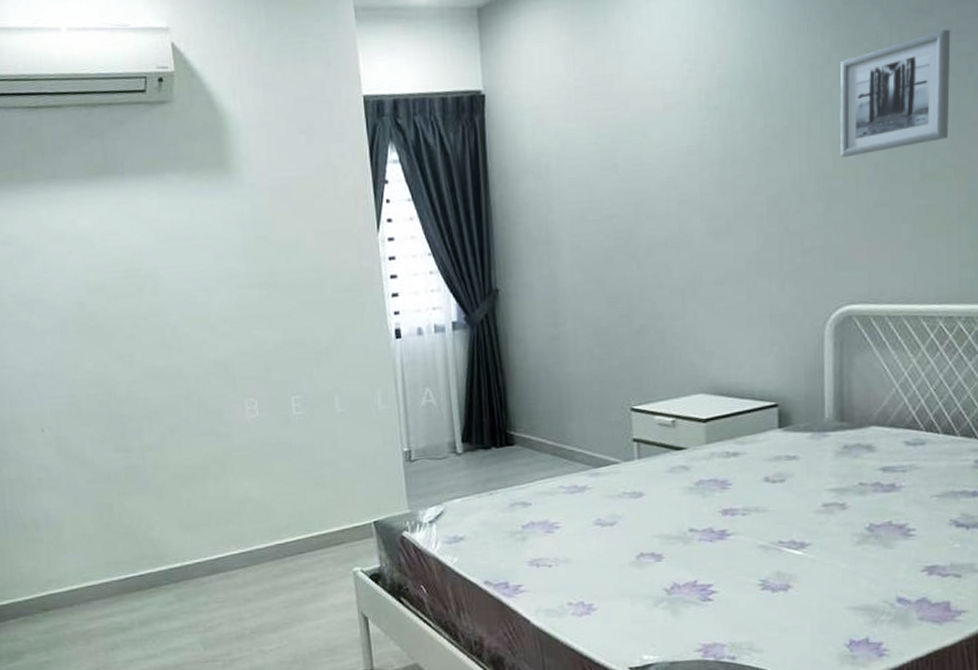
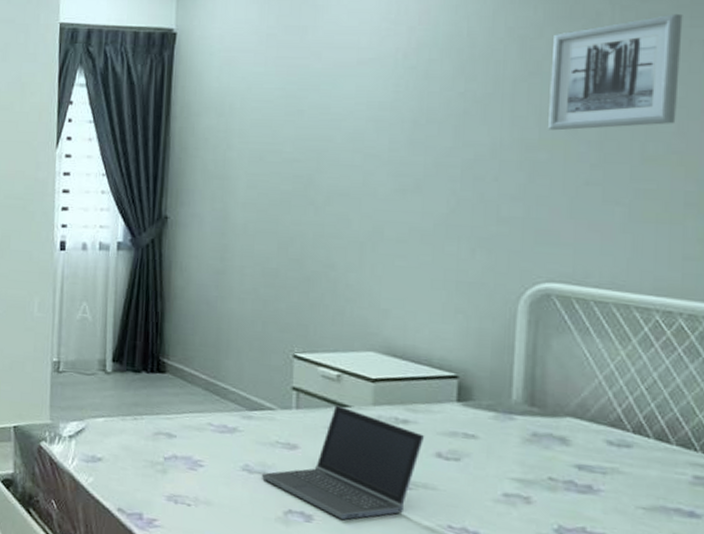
laptop computer: none [612,449,754,554] -> present [261,405,425,520]

